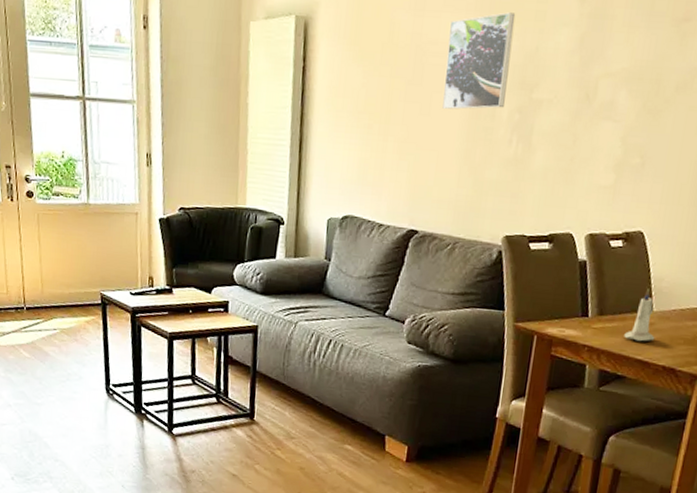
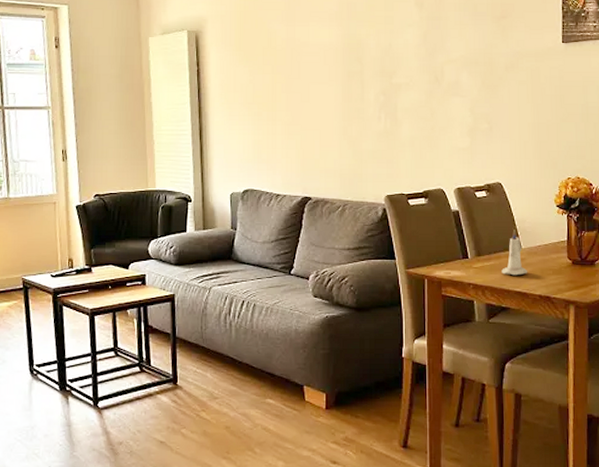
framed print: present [442,12,516,110] -> none [318,19,370,96]

